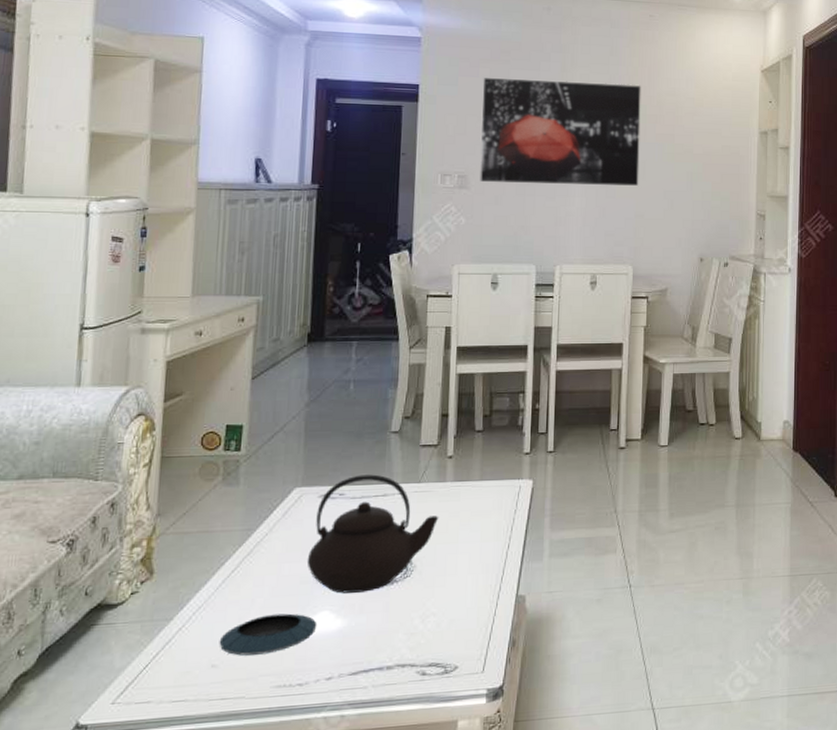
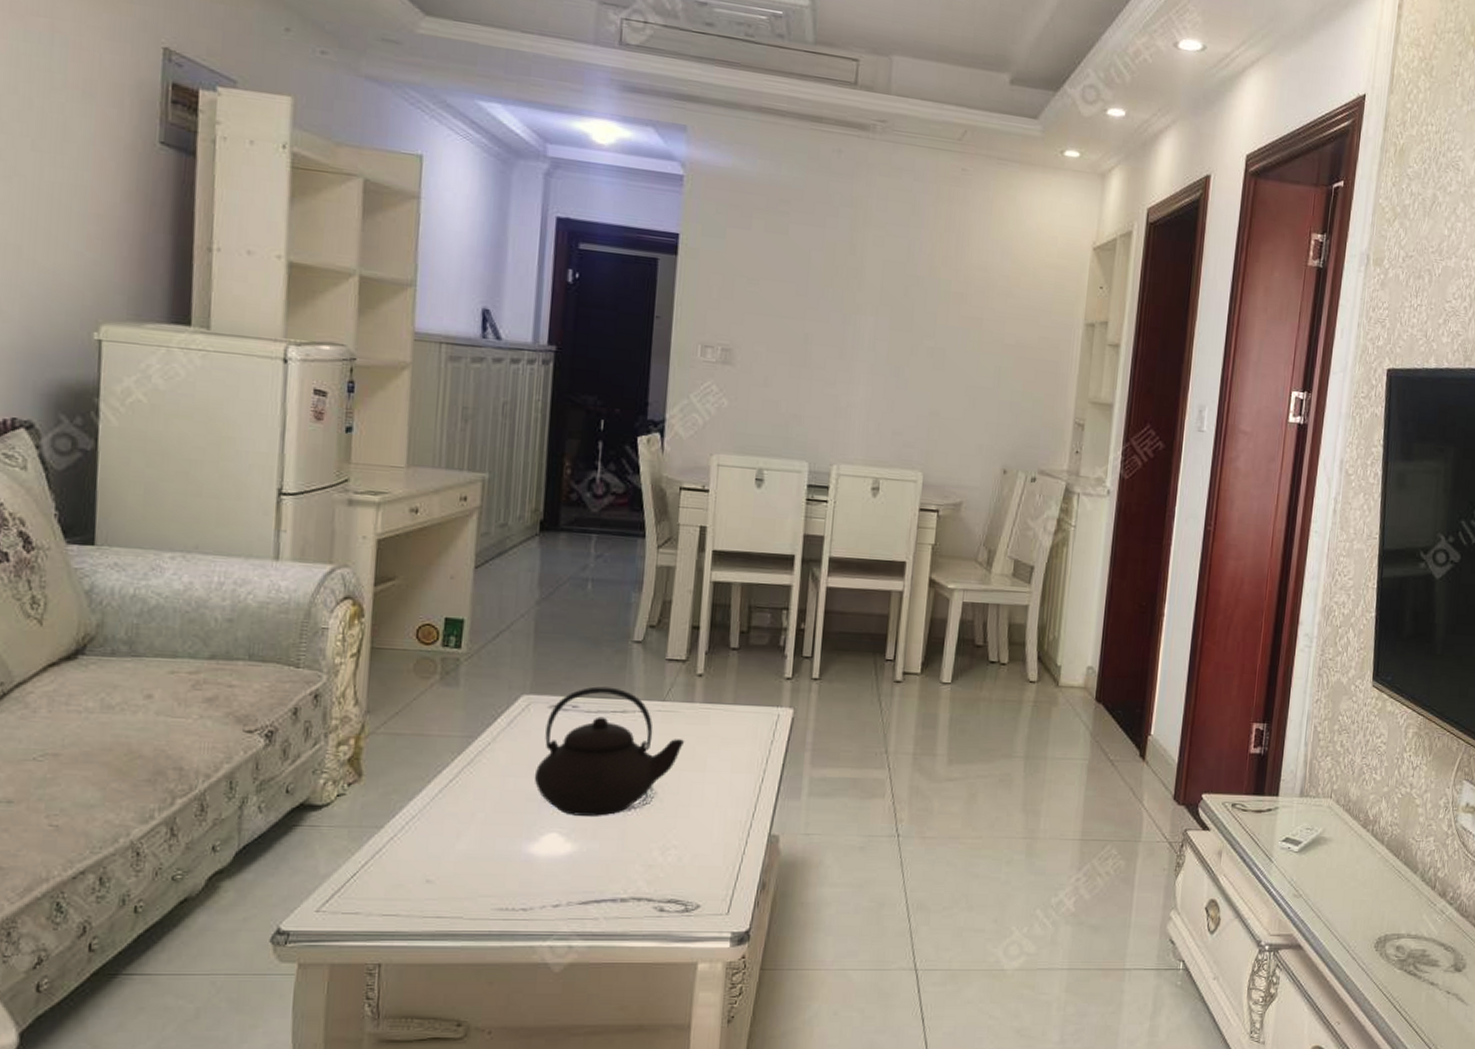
saucer: present [219,613,317,656] -> none [434,831,544,874]
wall art: present [480,78,641,186] -> none [747,231,947,378]

